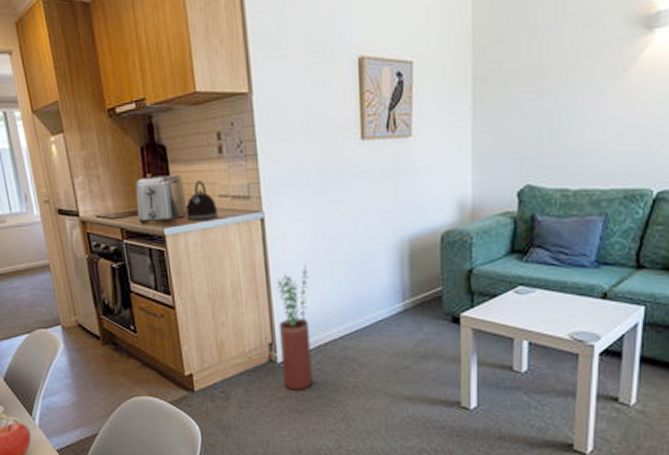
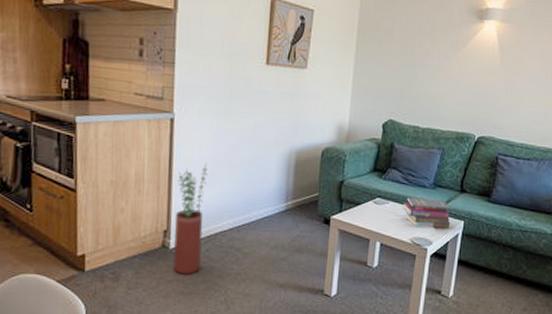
toaster: present [136,175,188,225] -> none [50,67,102,112]
kettle: present [186,180,219,222] -> none [100,77,132,115]
books: none [554,281,625,320] -> present [402,198,451,229]

